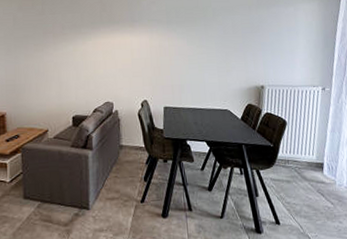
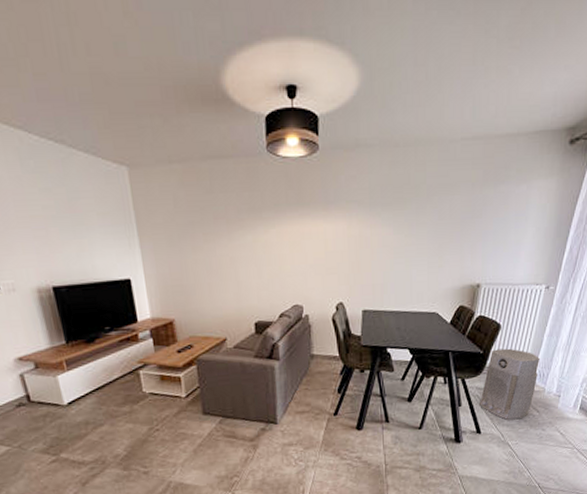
air purifier: none [275,142,327,211] -> present [480,348,540,420]

